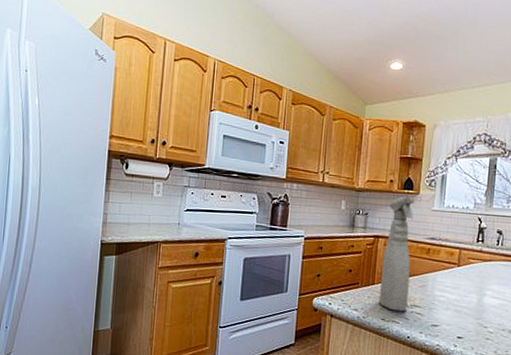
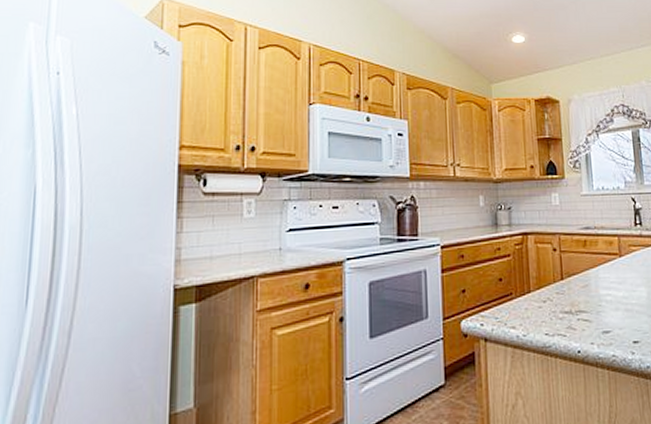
spray bottle: present [378,197,415,312] -> none [534,183,572,322]

